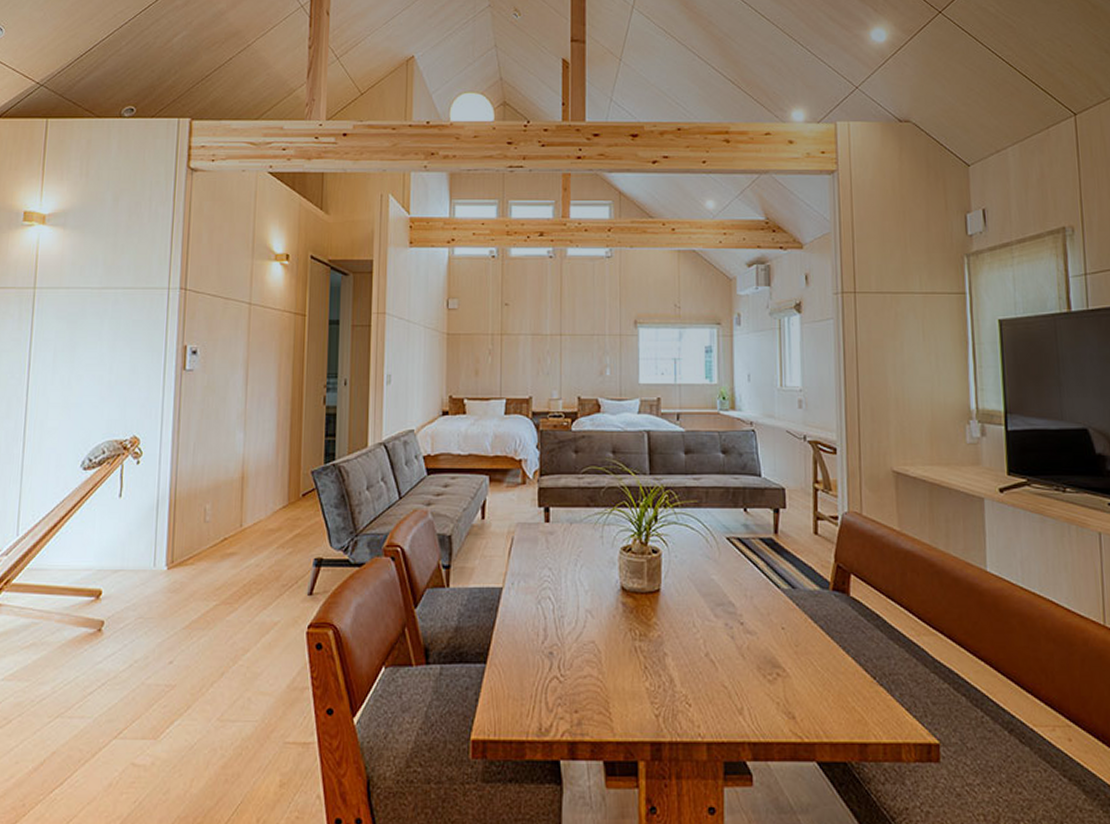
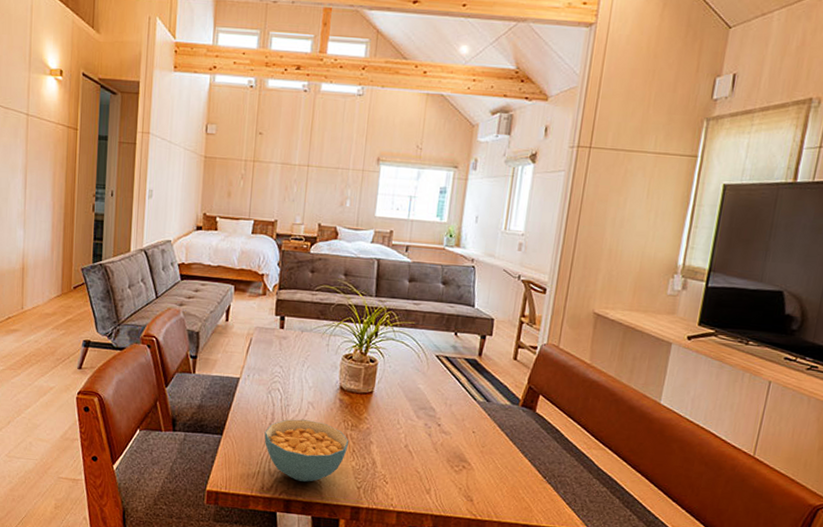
cereal bowl: none [537,633,639,715] -> present [264,419,349,482]

